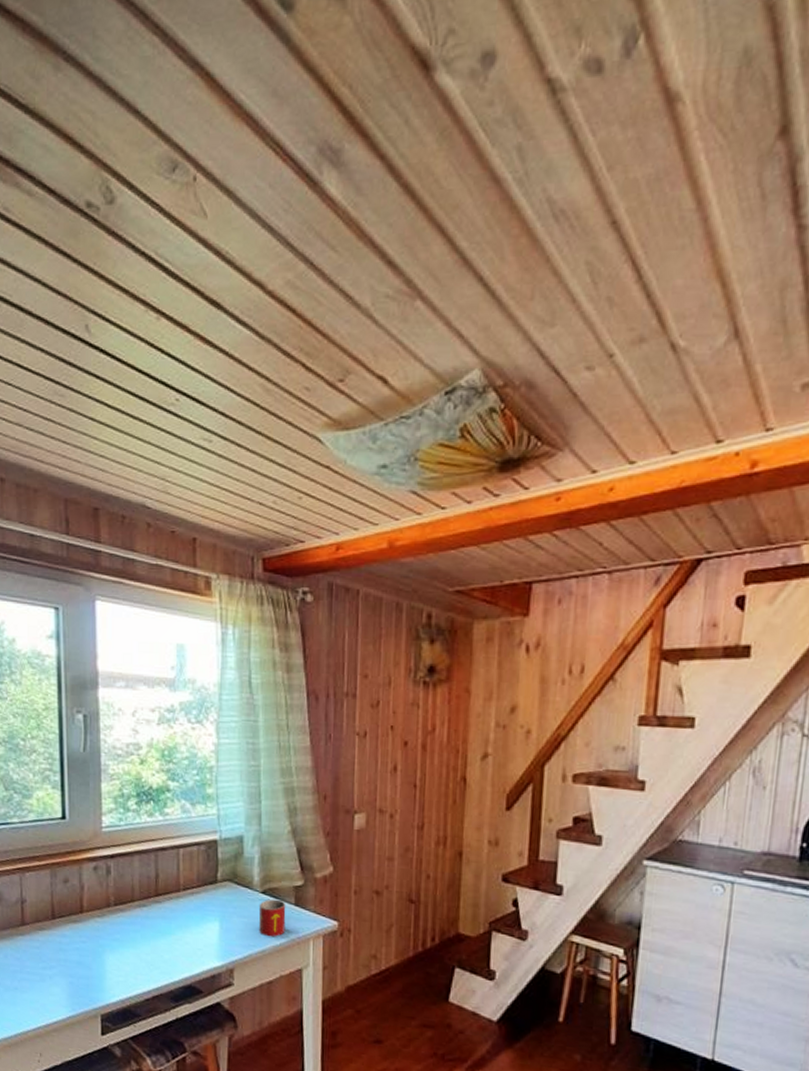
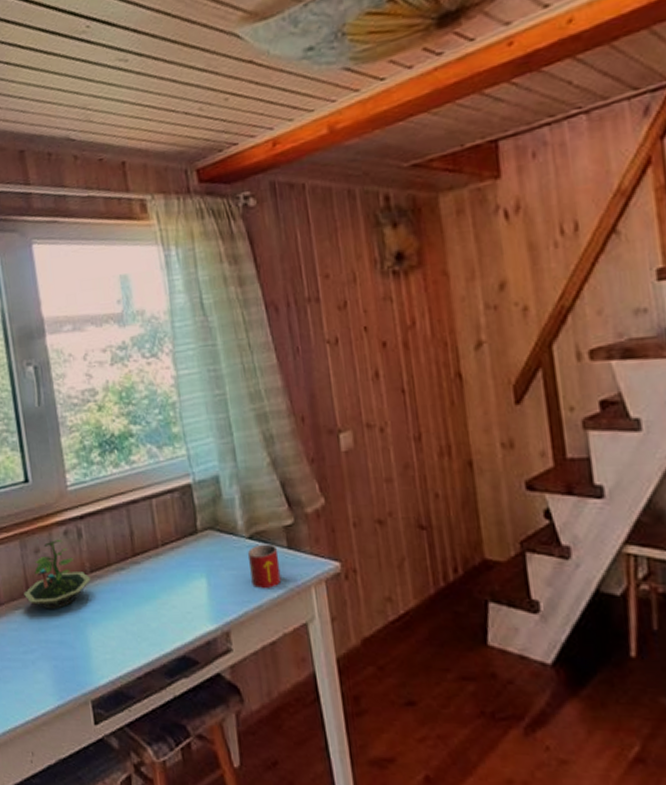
terrarium: none [49,872,115,934] -> present [24,539,92,609]

